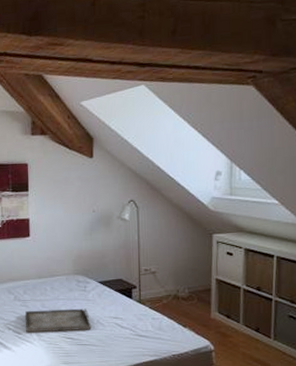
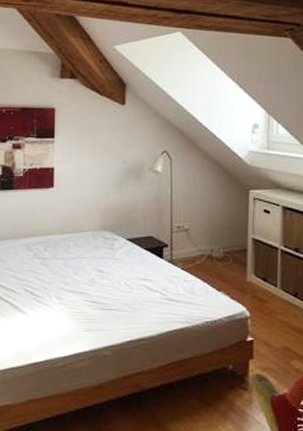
serving tray: present [25,308,92,333] -> none [45,268,118,295]

